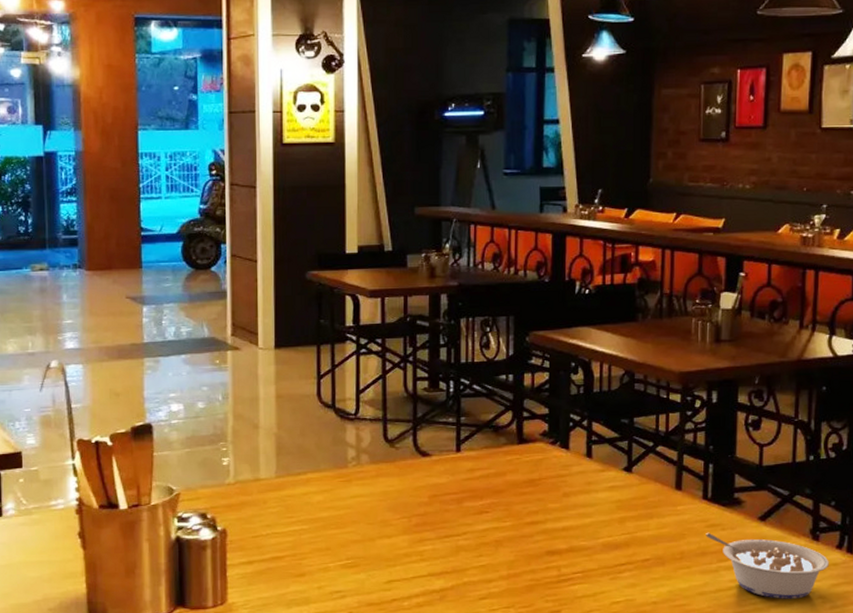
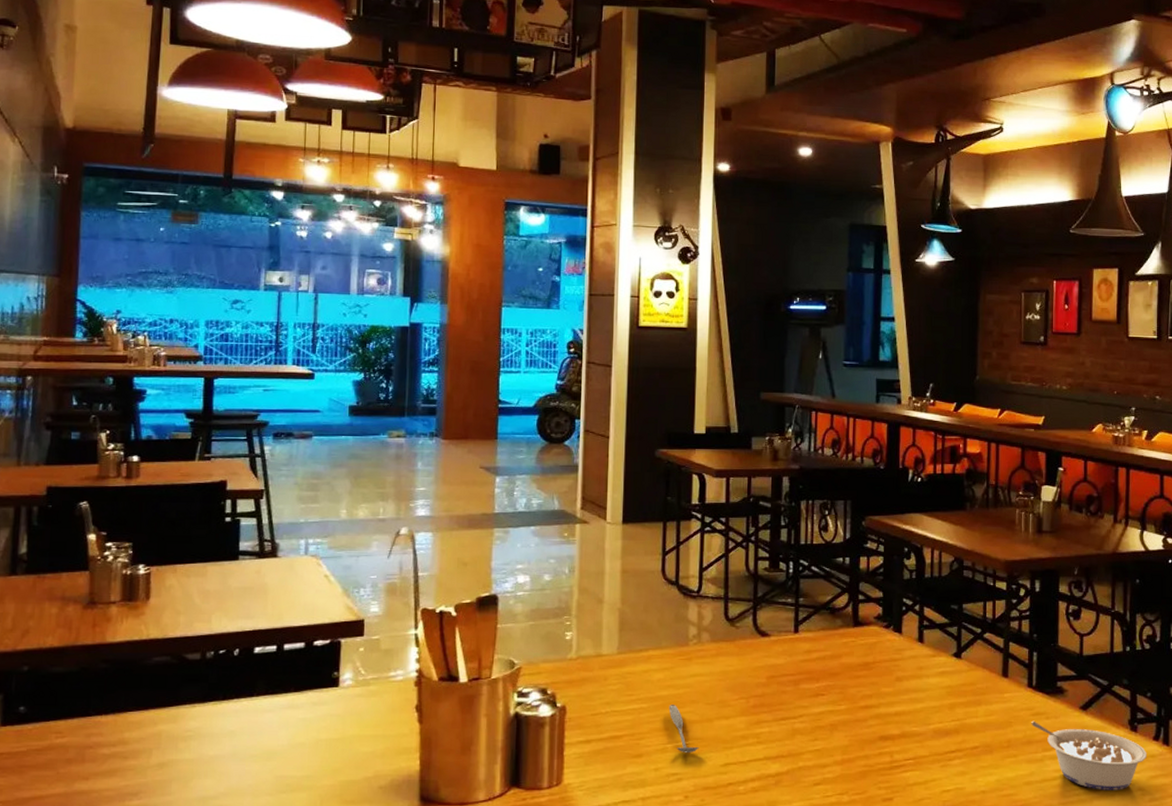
spoon: none [329,525,362,572] -> present [668,705,699,754]

